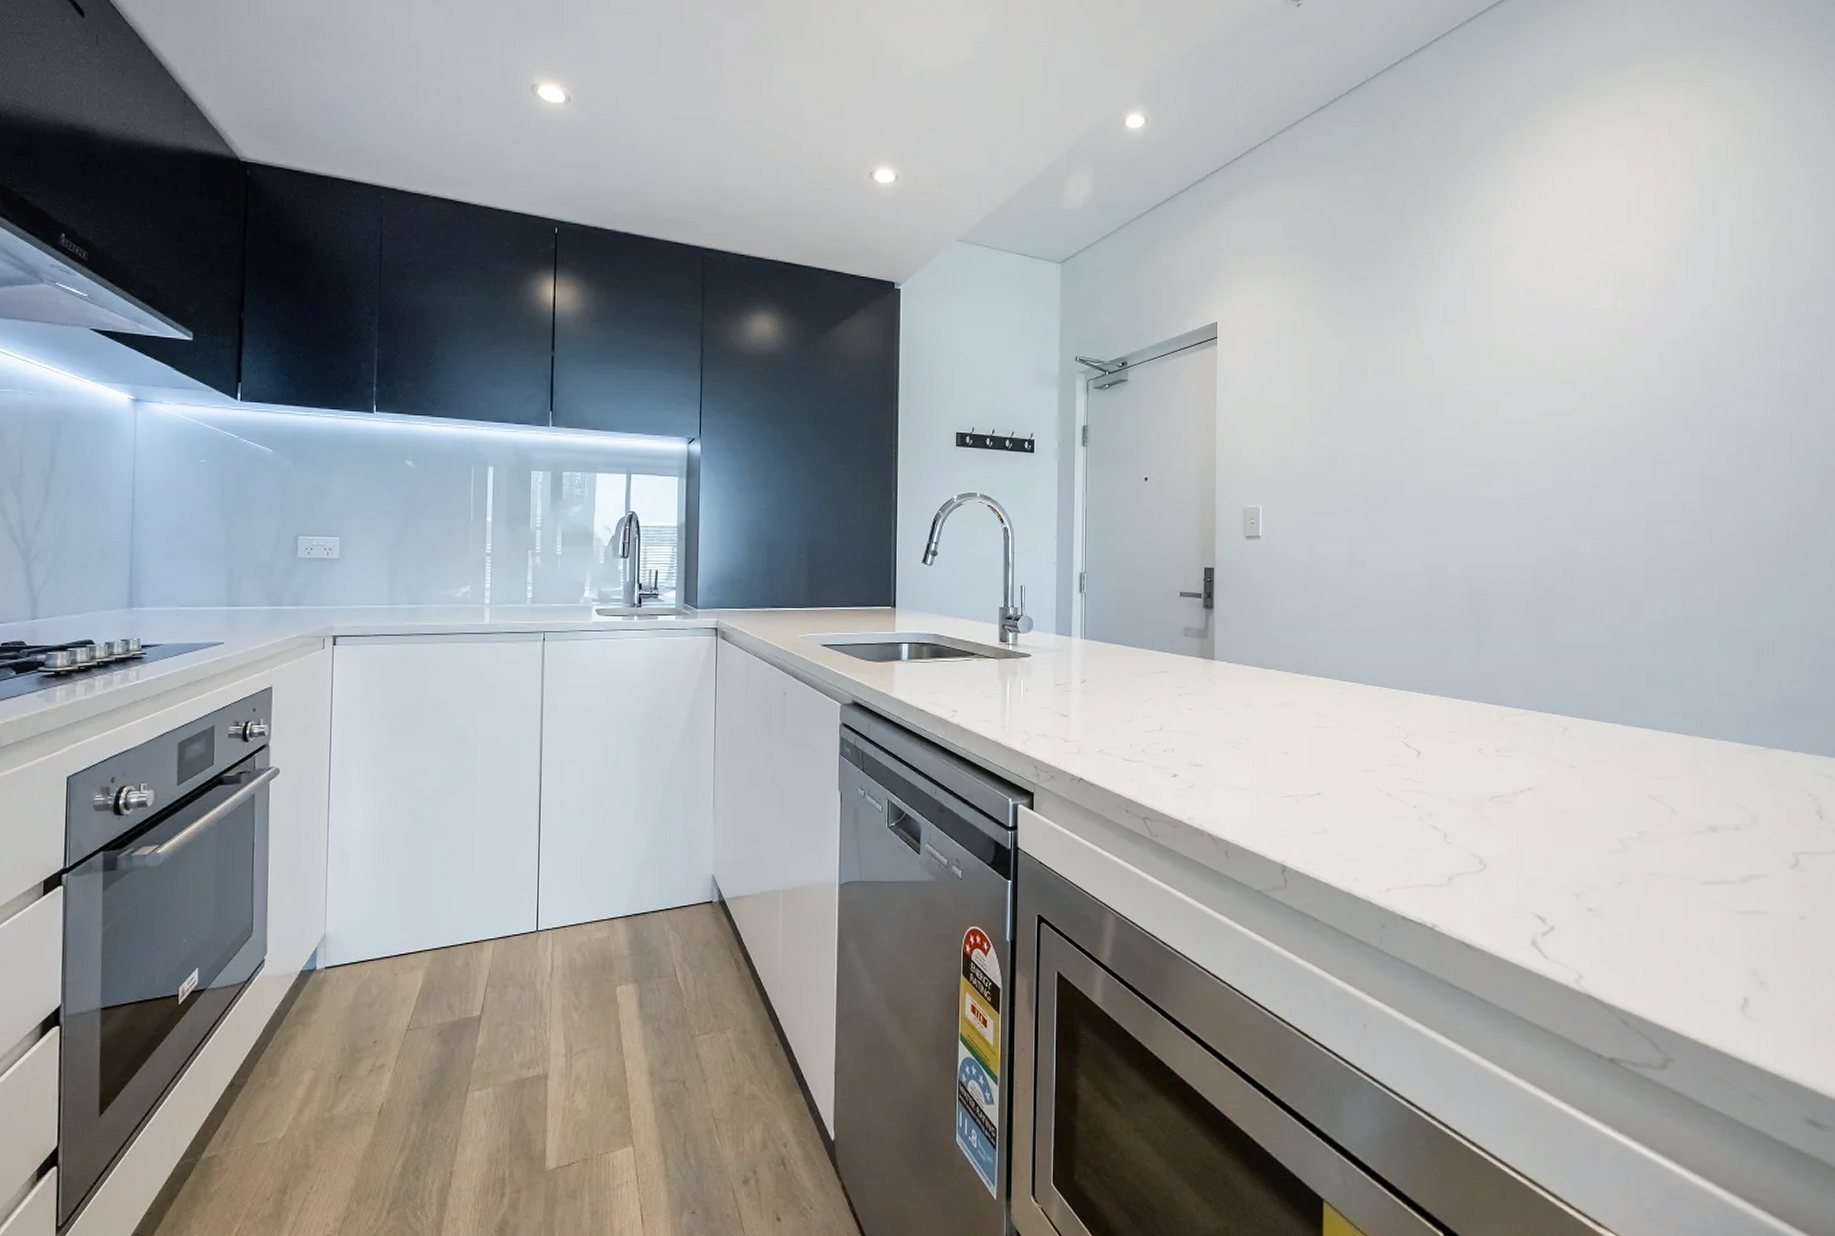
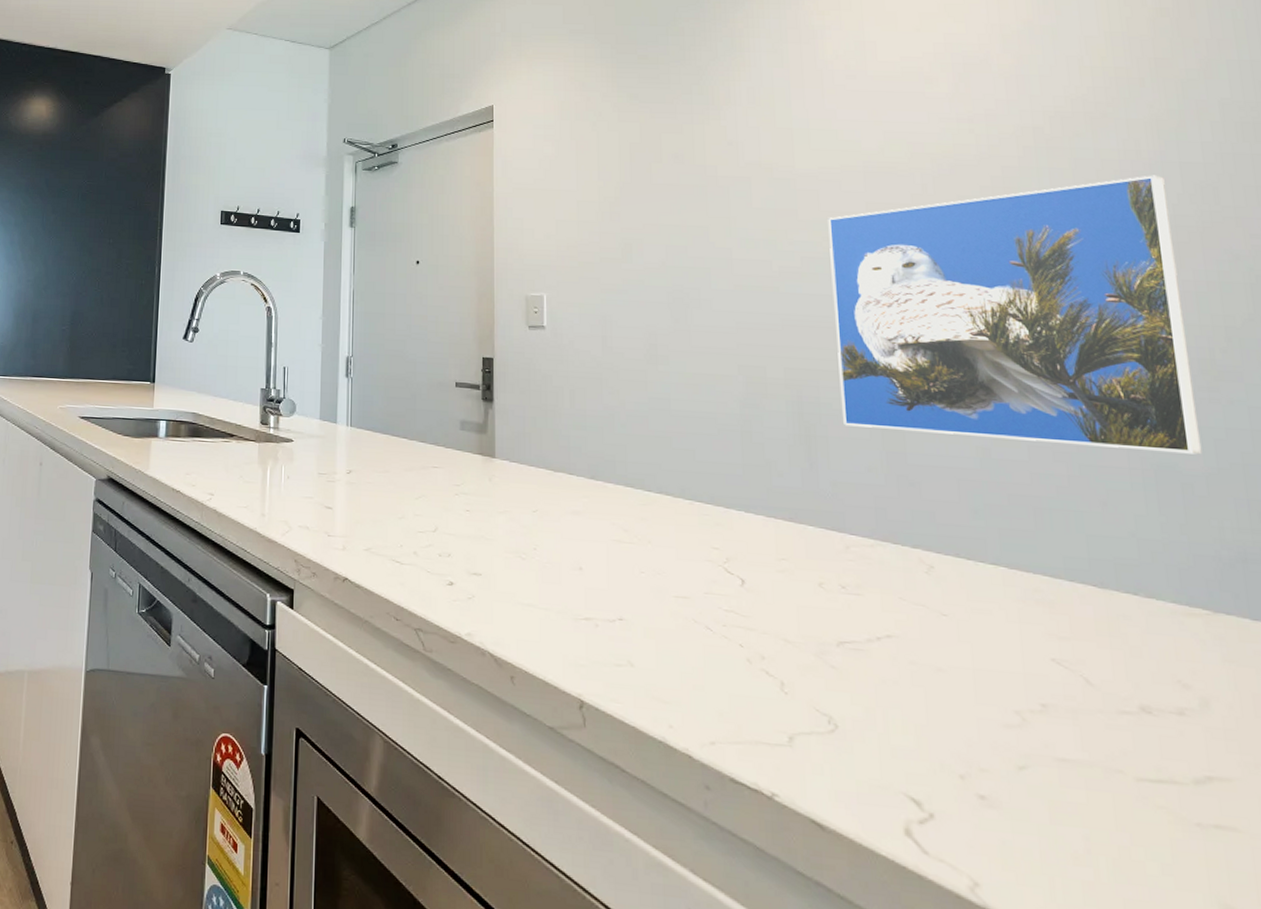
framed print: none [1504,383,1772,622] -> present [828,175,1202,455]

